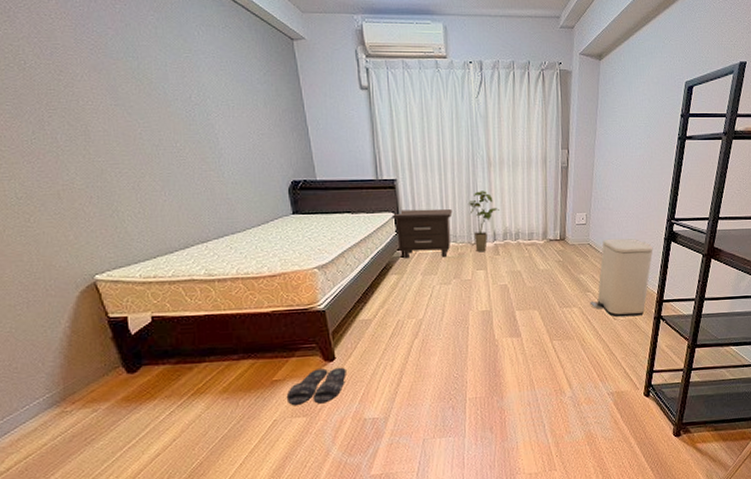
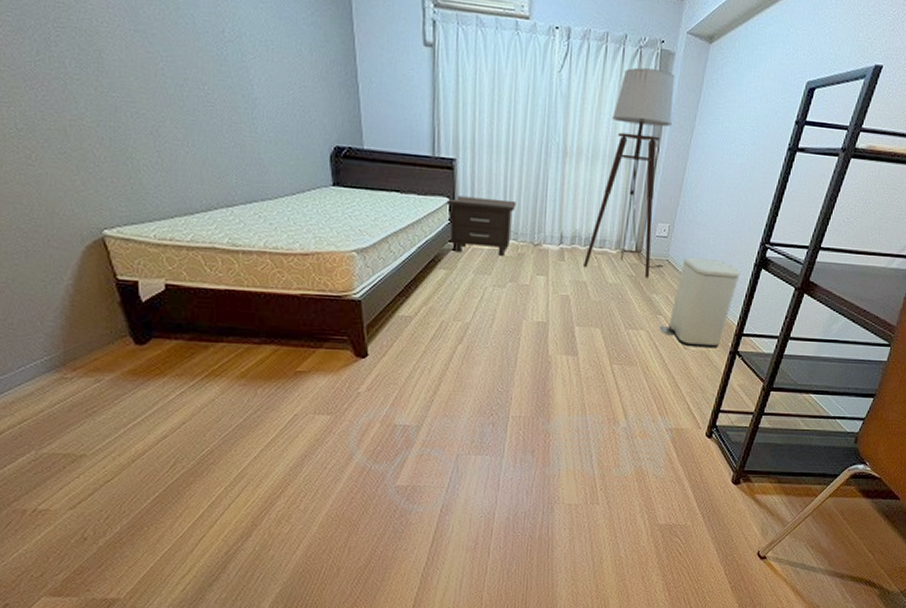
slippers: present [286,367,346,406] -> none [310,364,379,403]
house plant: present [467,191,499,253] -> none [534,184,570,256]
floor lamp: none [515,86,586,262] -> present [582,67,675,278]

